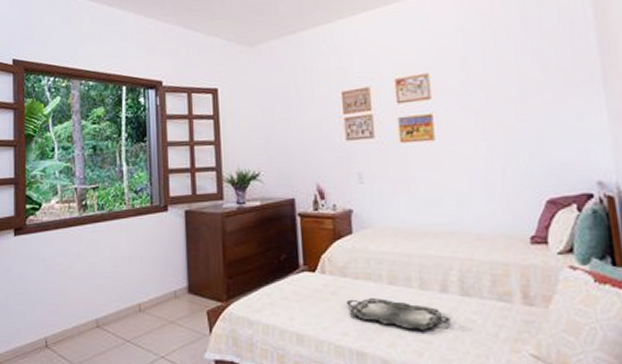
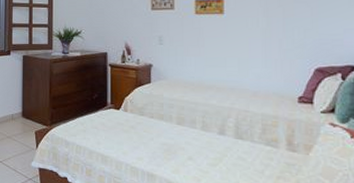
serving tray: present [346,298,450,330] -> none [142,133,225,162]

